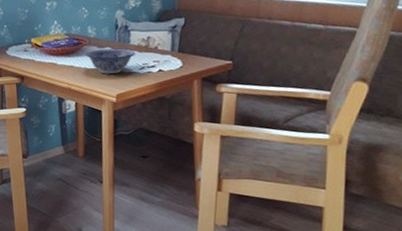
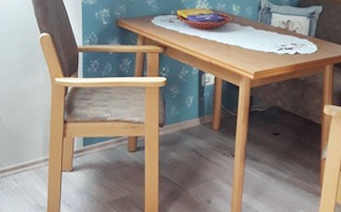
bowl: present [85,48,136,74] -> none [228,28,276,52]

